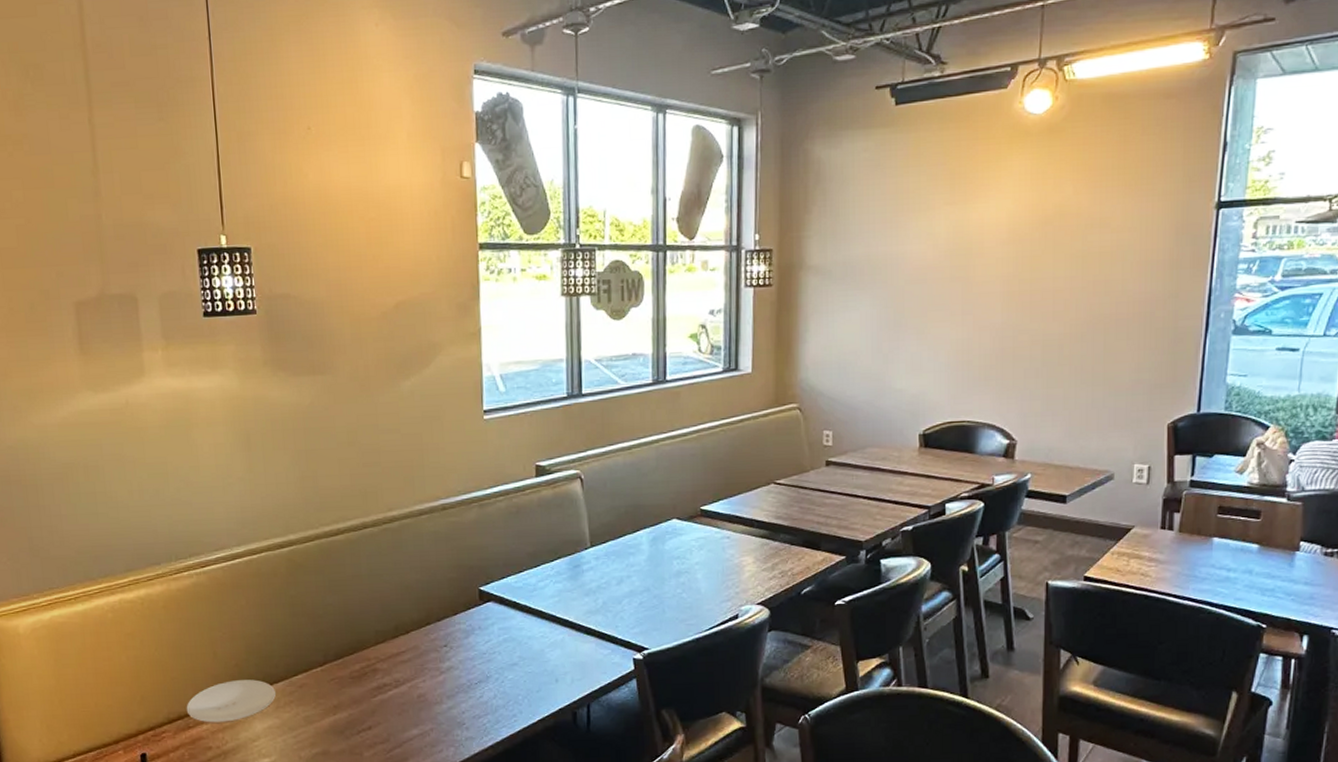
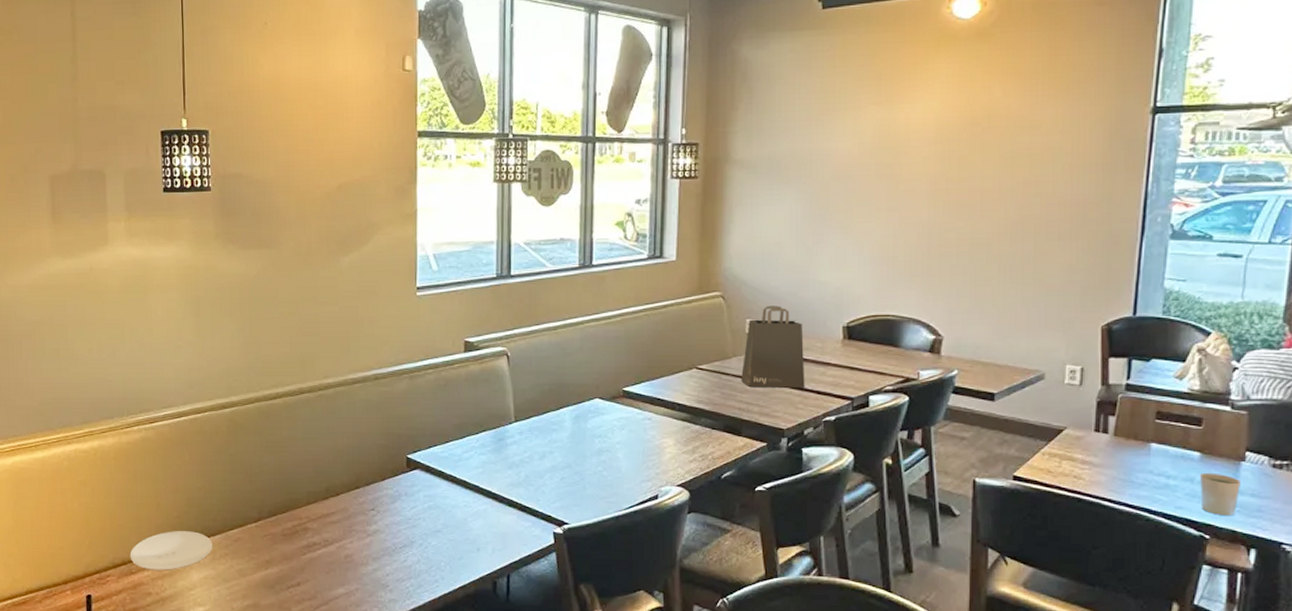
shopping bag: none [819,416,883,501] -> present [741,306,805,389]
cup: none [1257,563,1295,606] -> present [1199,472,1240,517]

